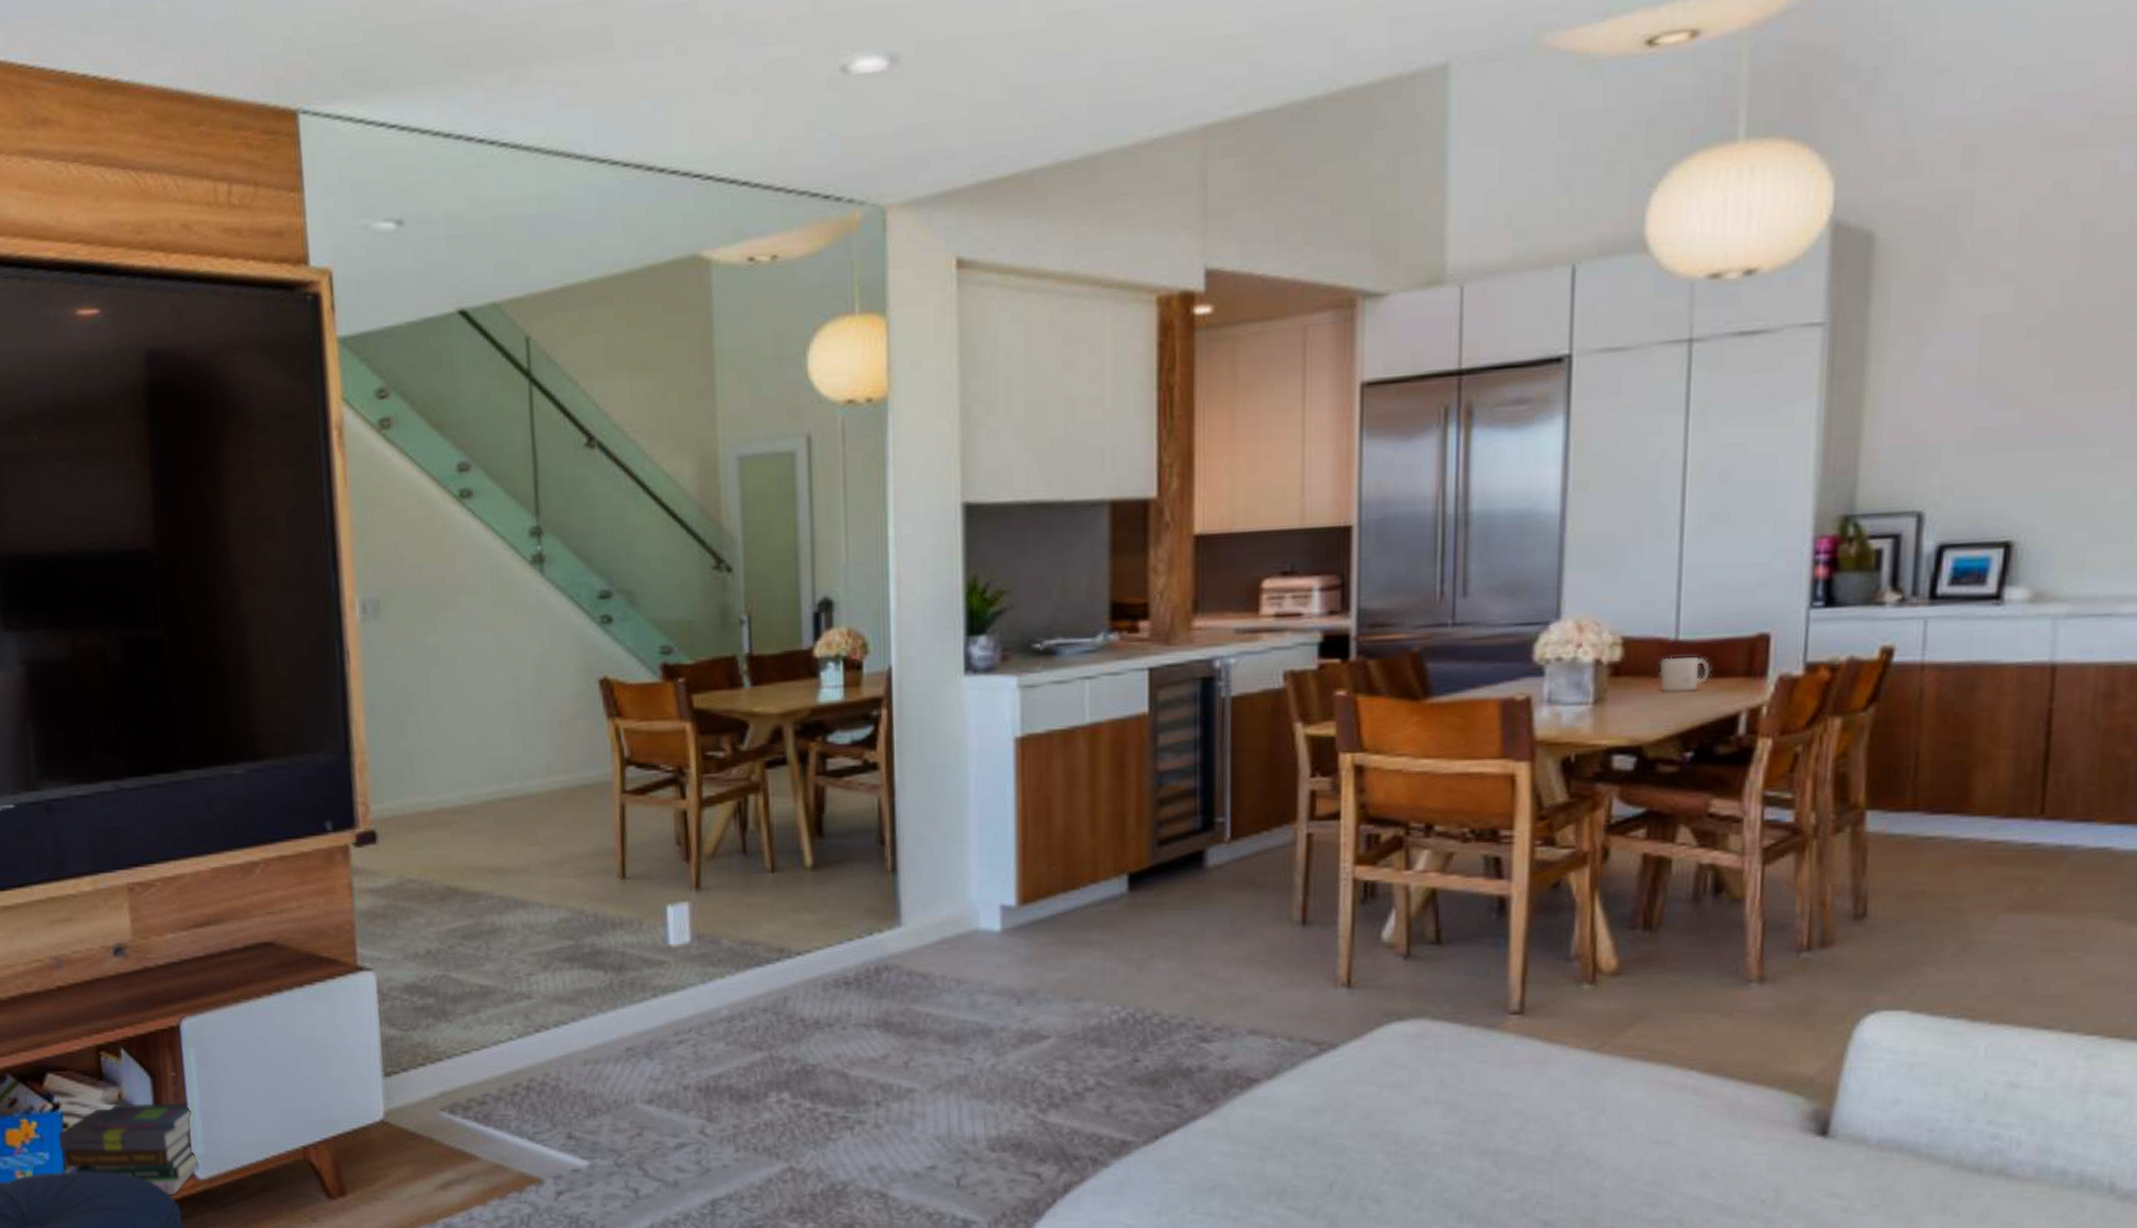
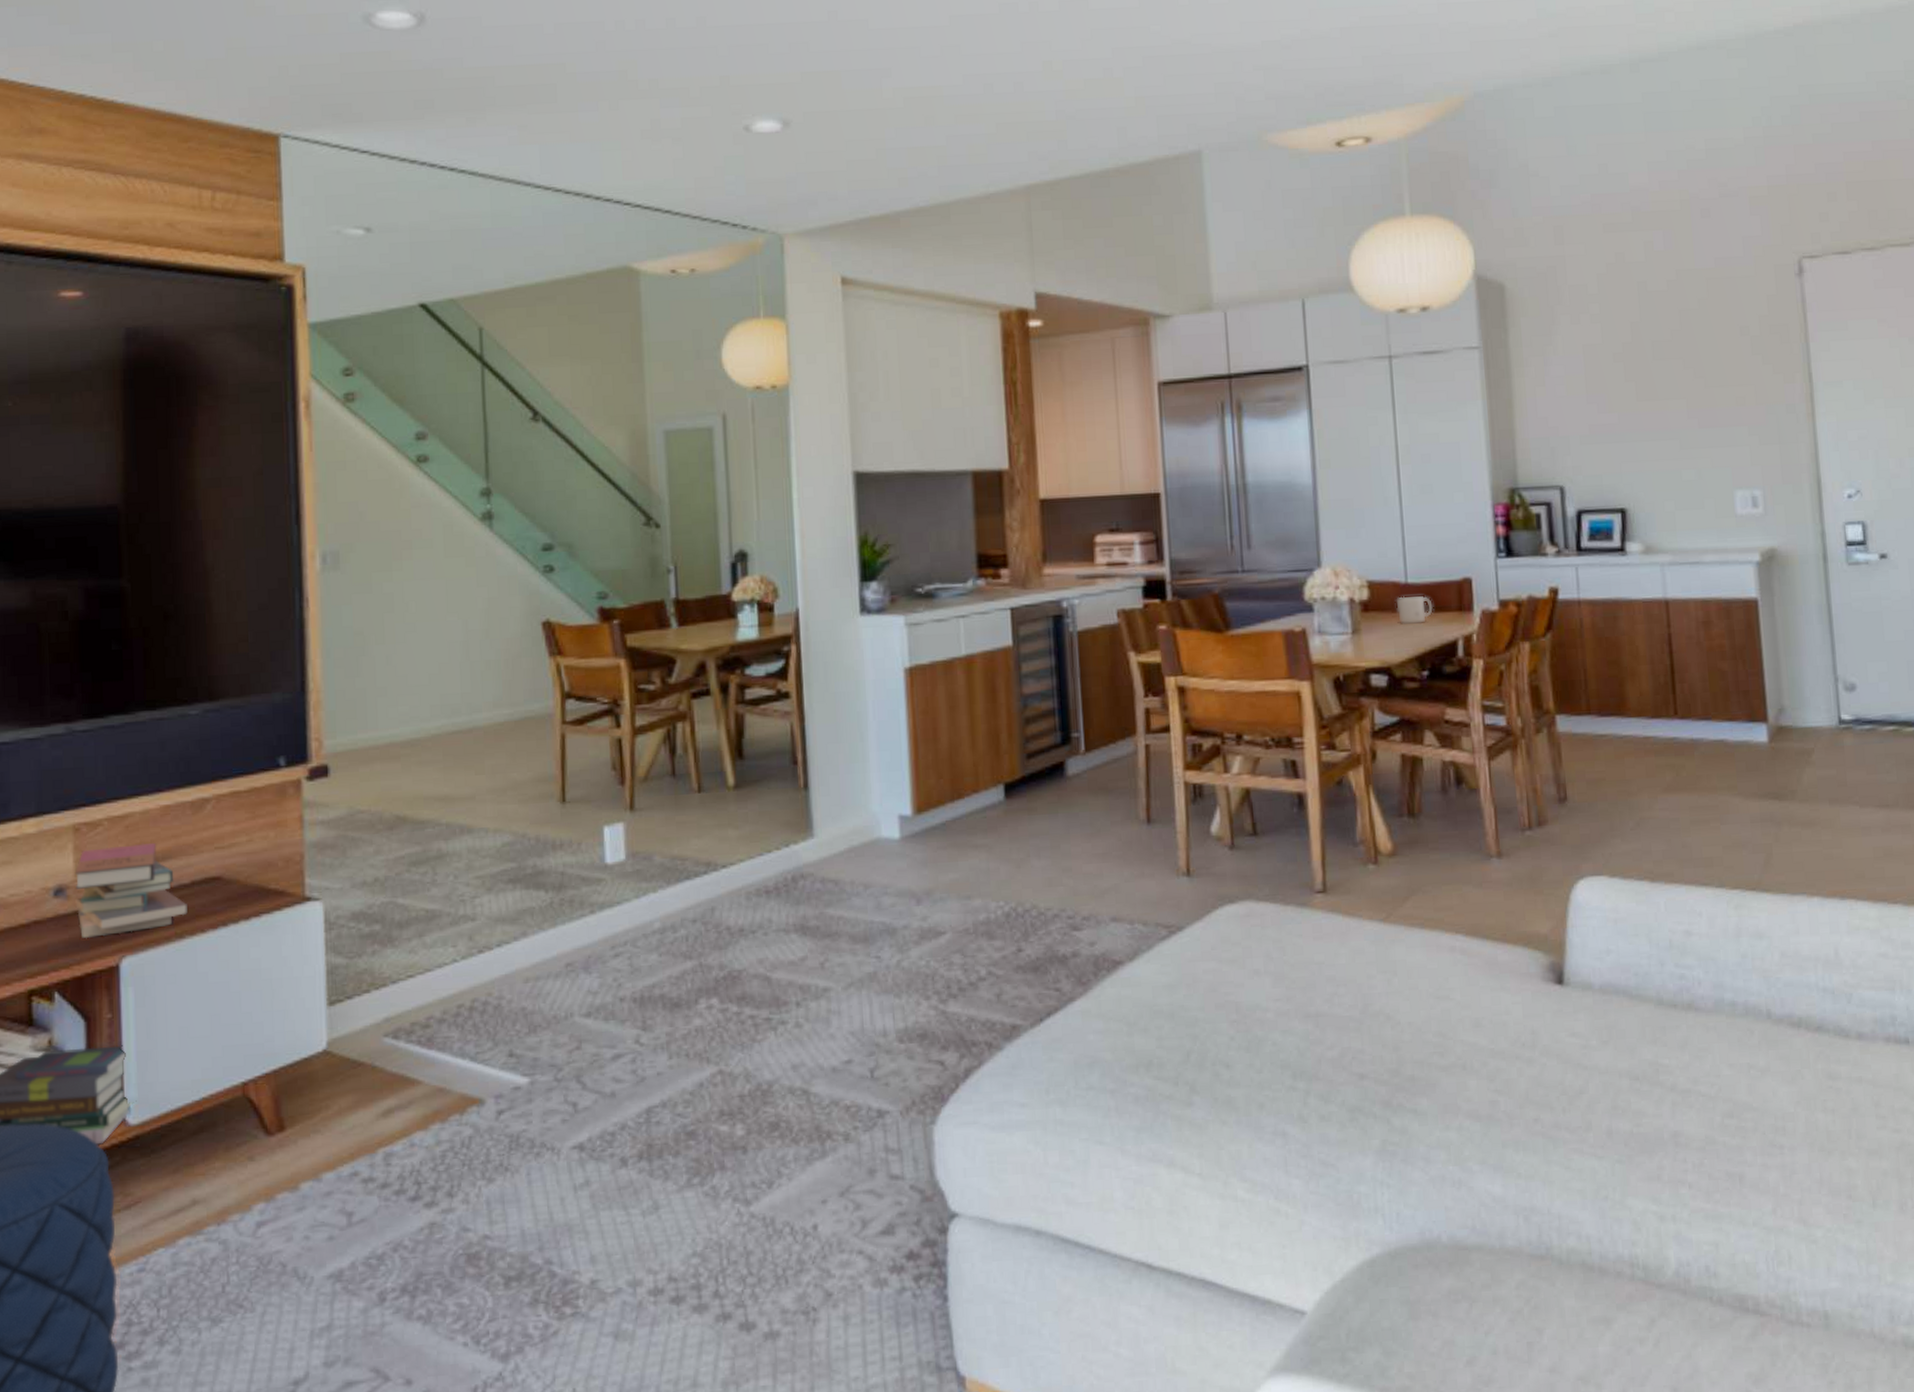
books: none [131,905,242,998] -> present [74,843,188,939]

